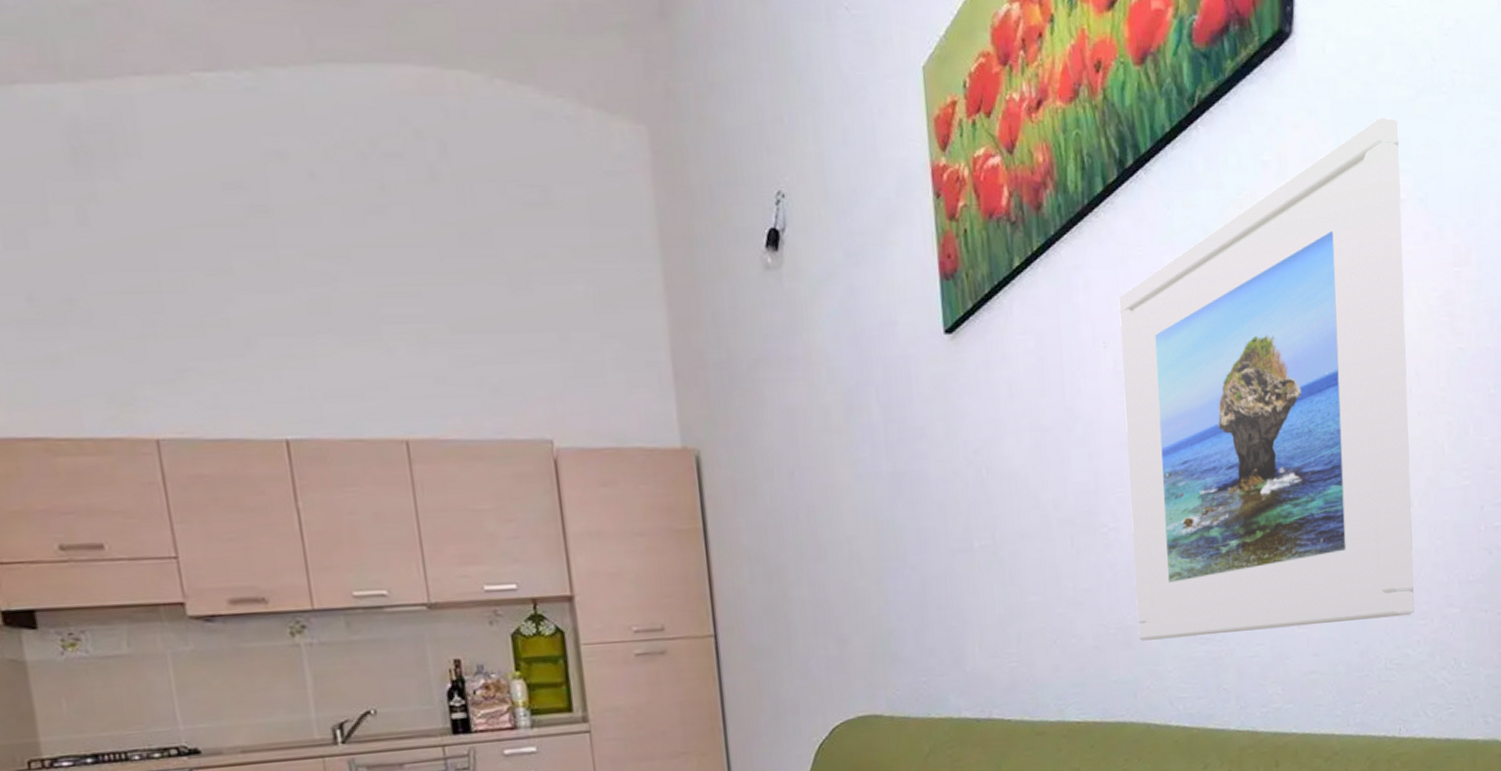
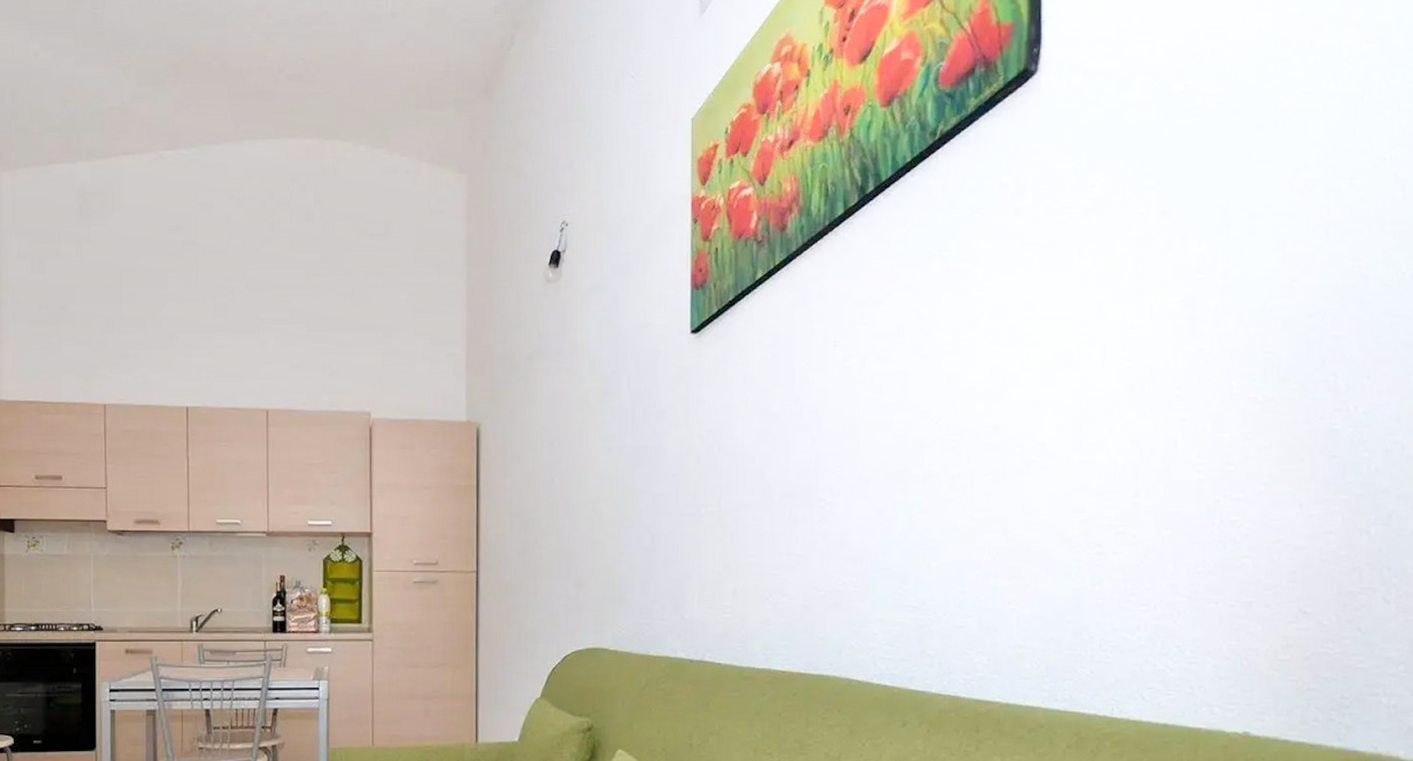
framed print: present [1118,118,1414,641] -> none [847,140,1144,604]

